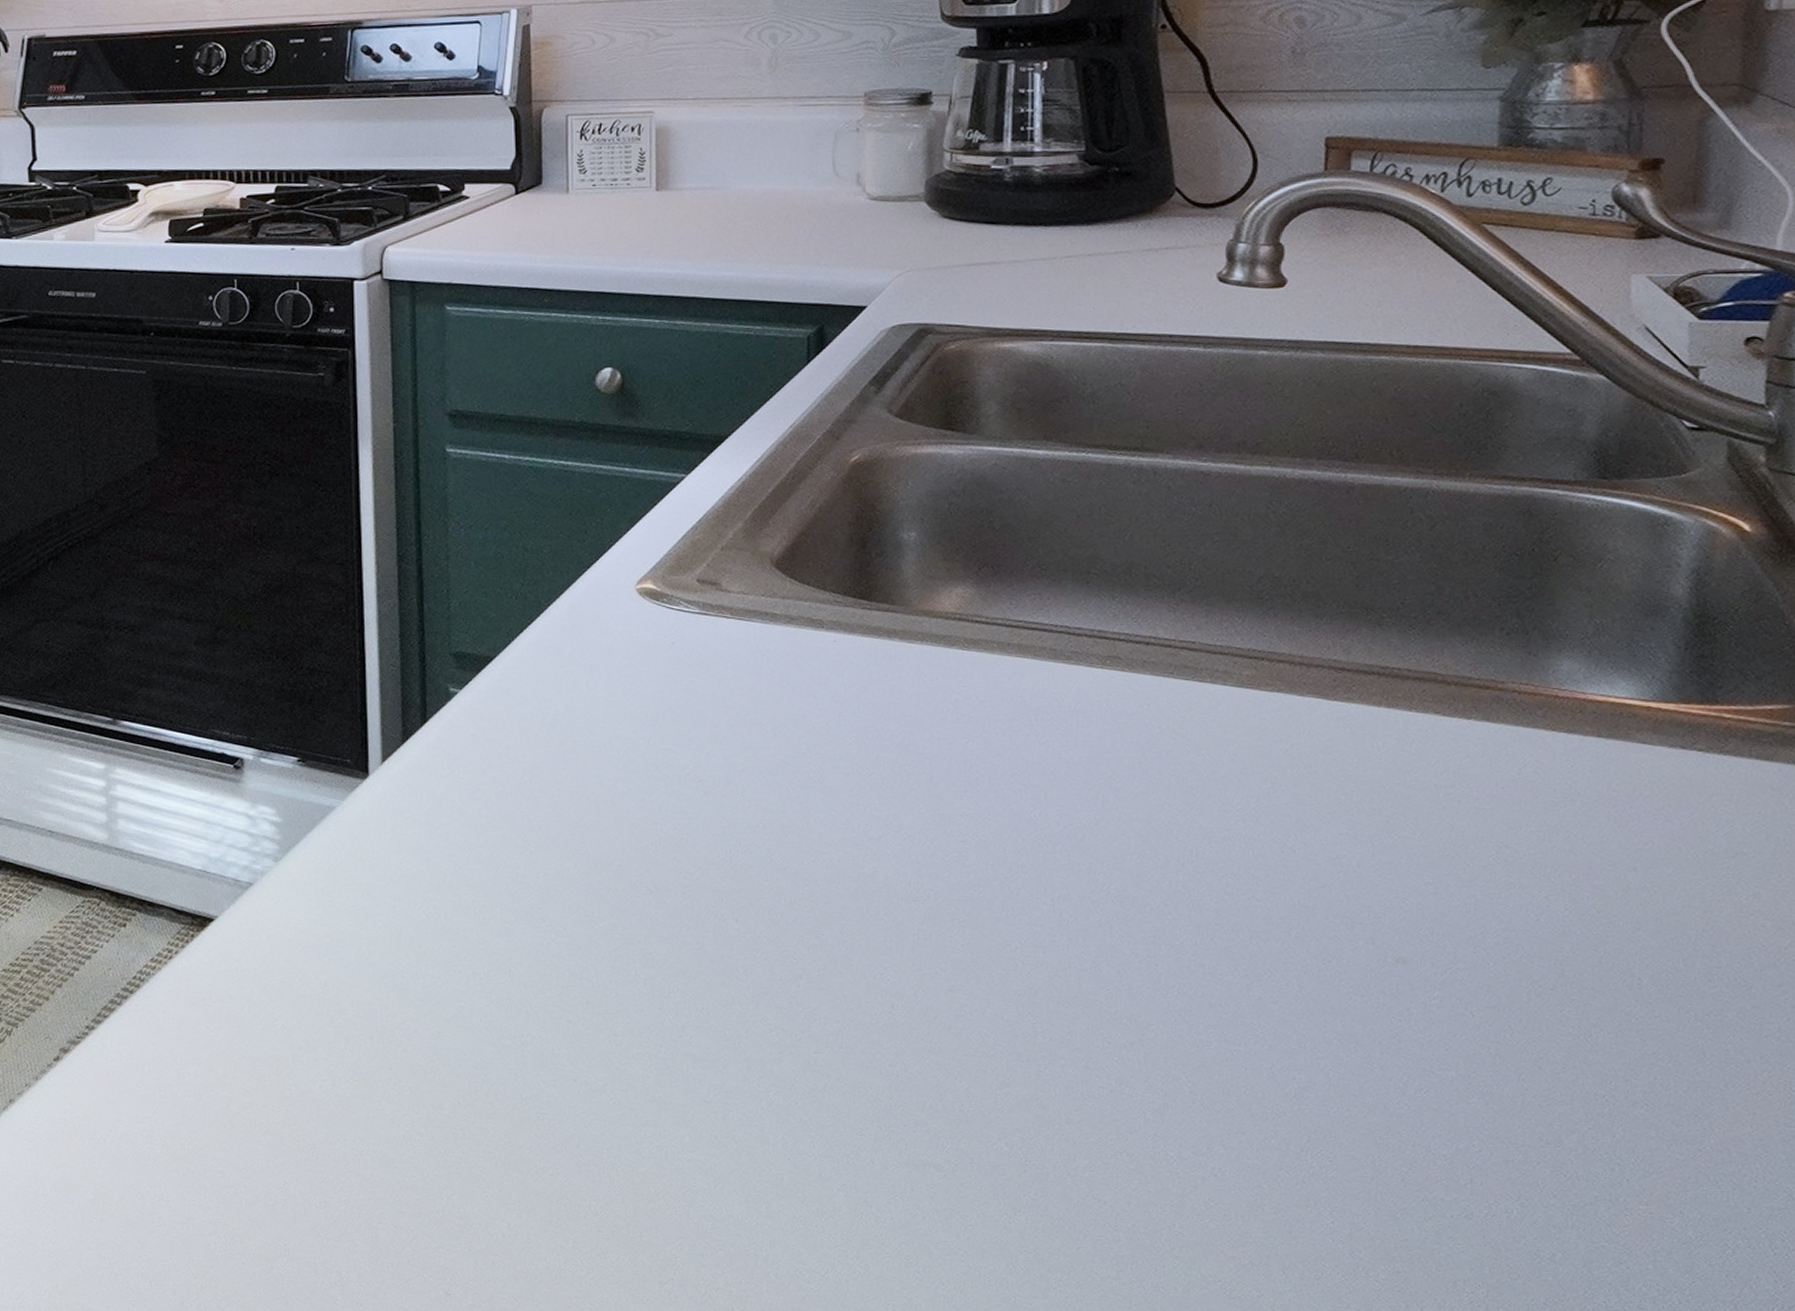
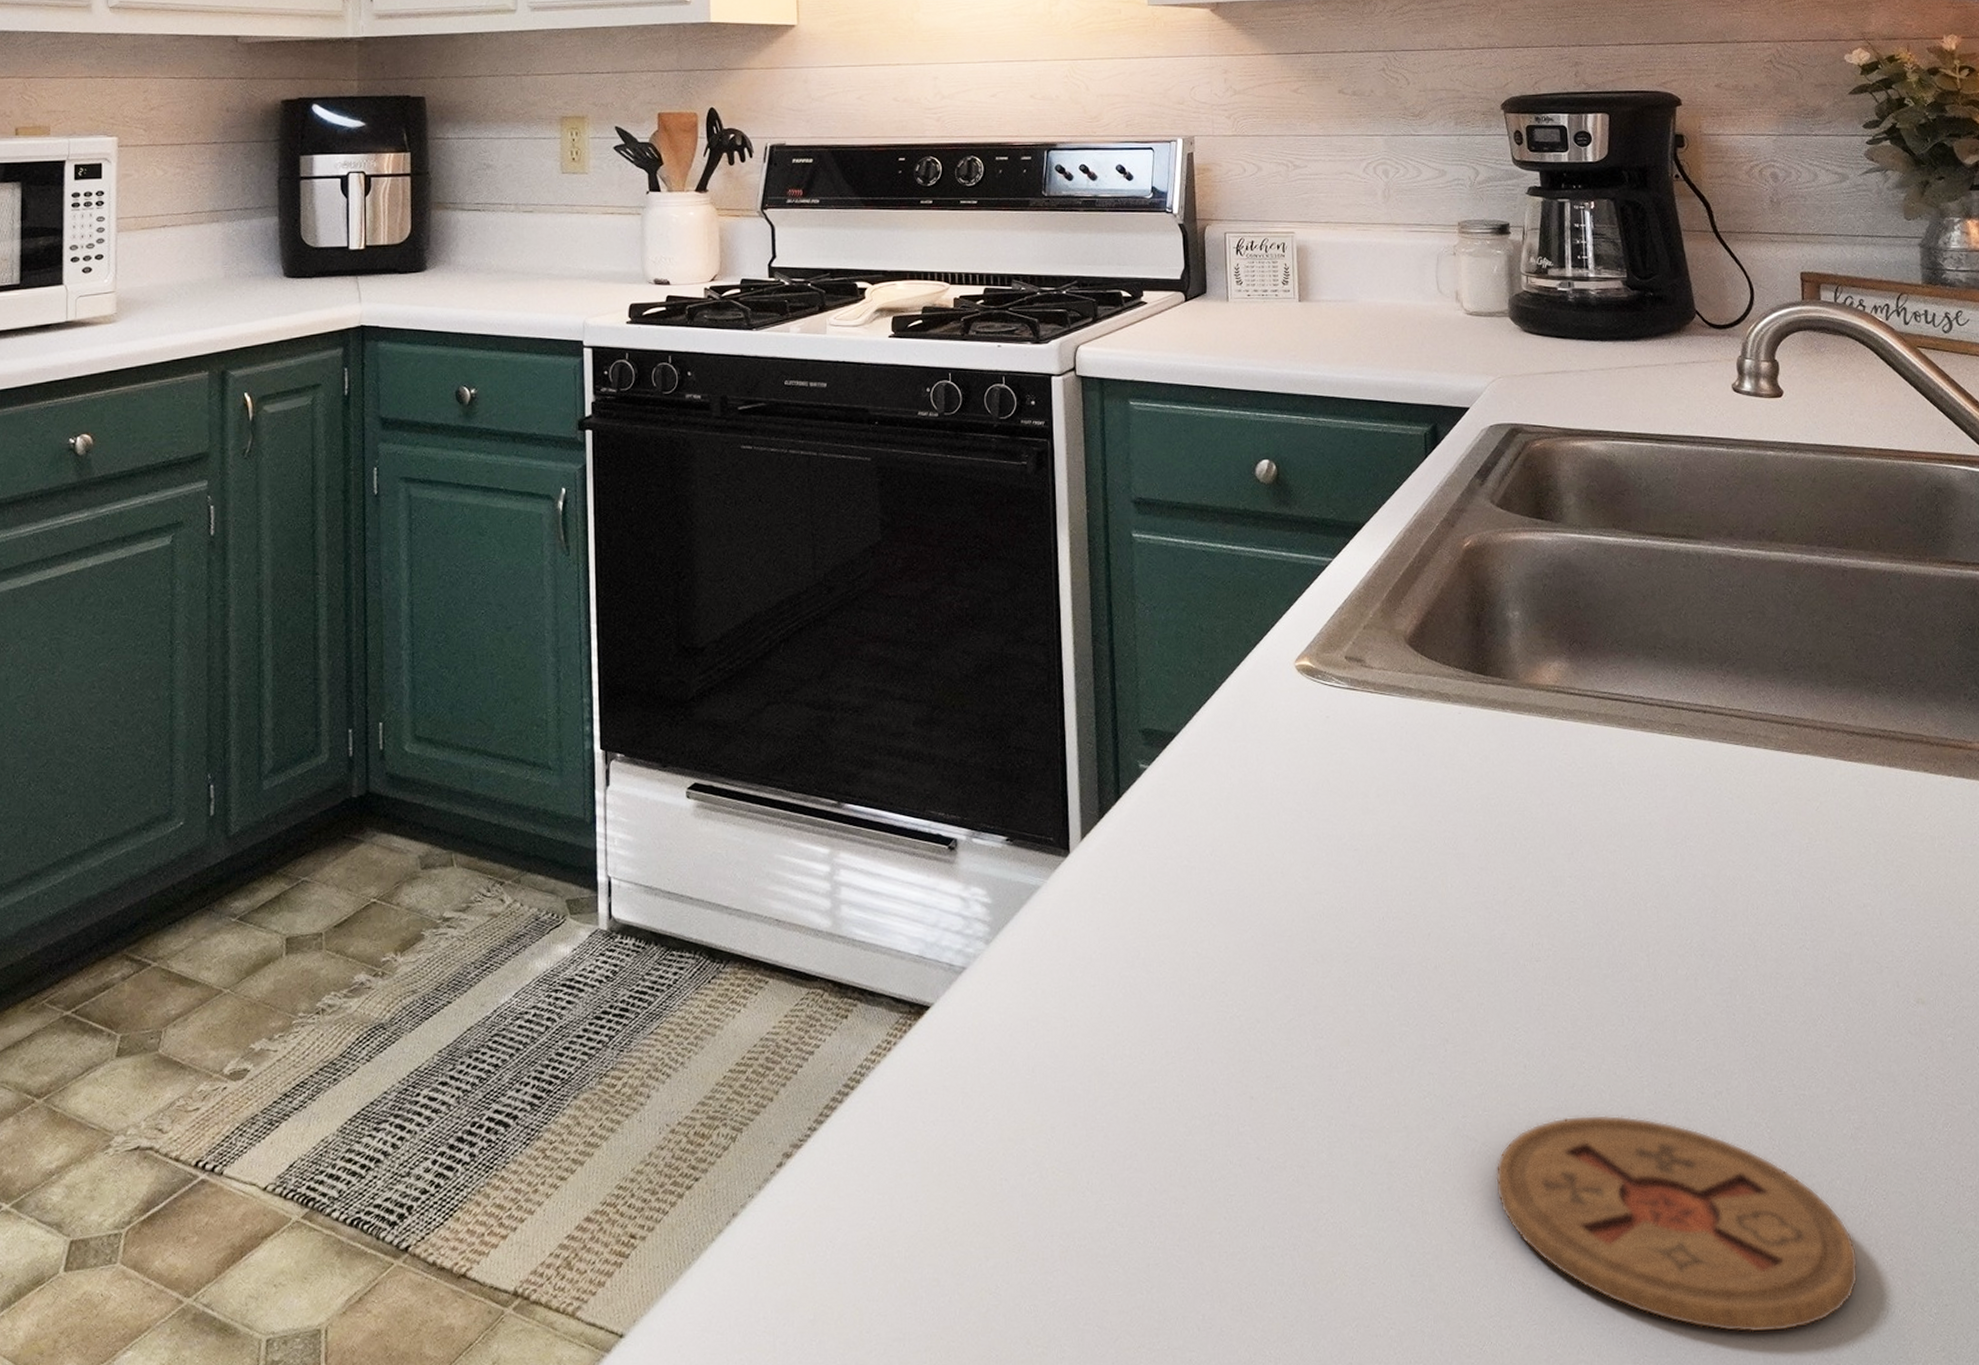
coaster: none [850,1058,1290,1284] -> present [1495,1114,1859,1333]

